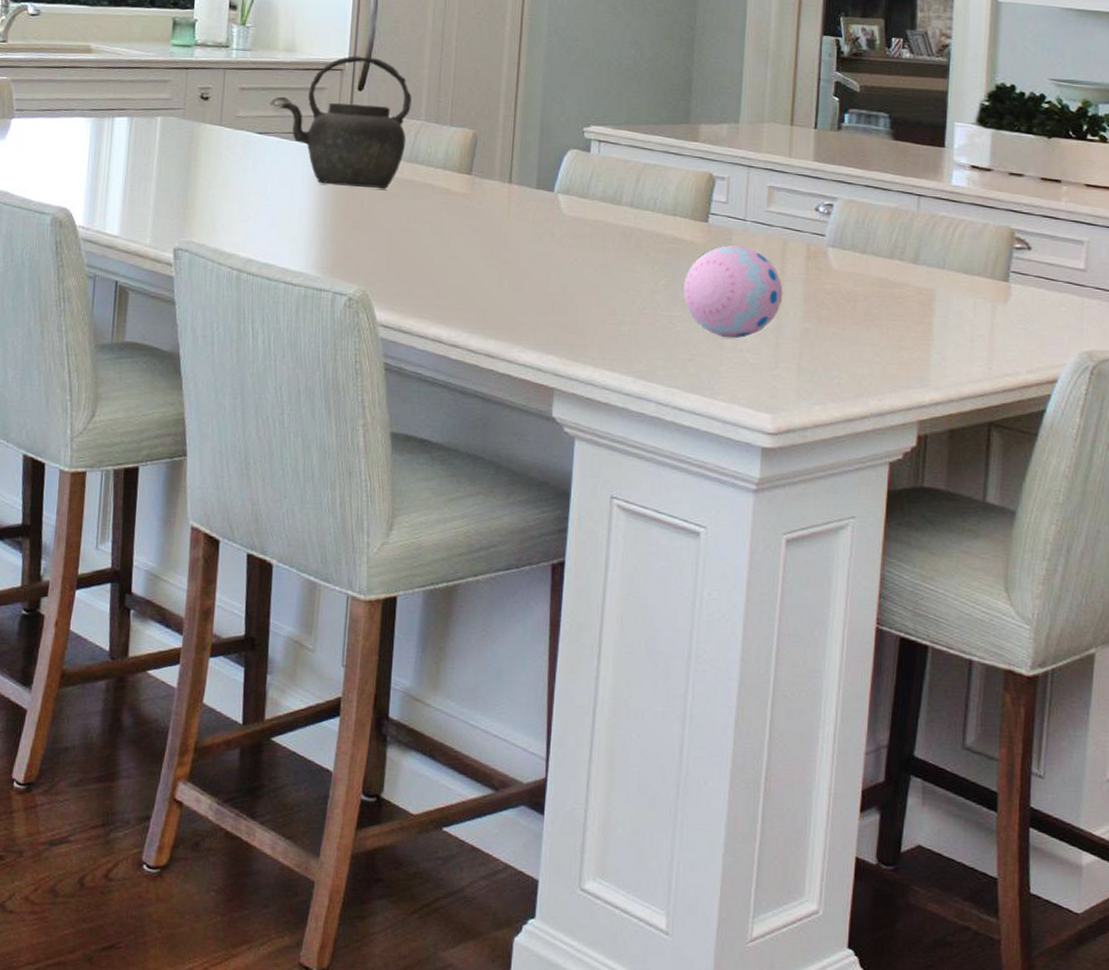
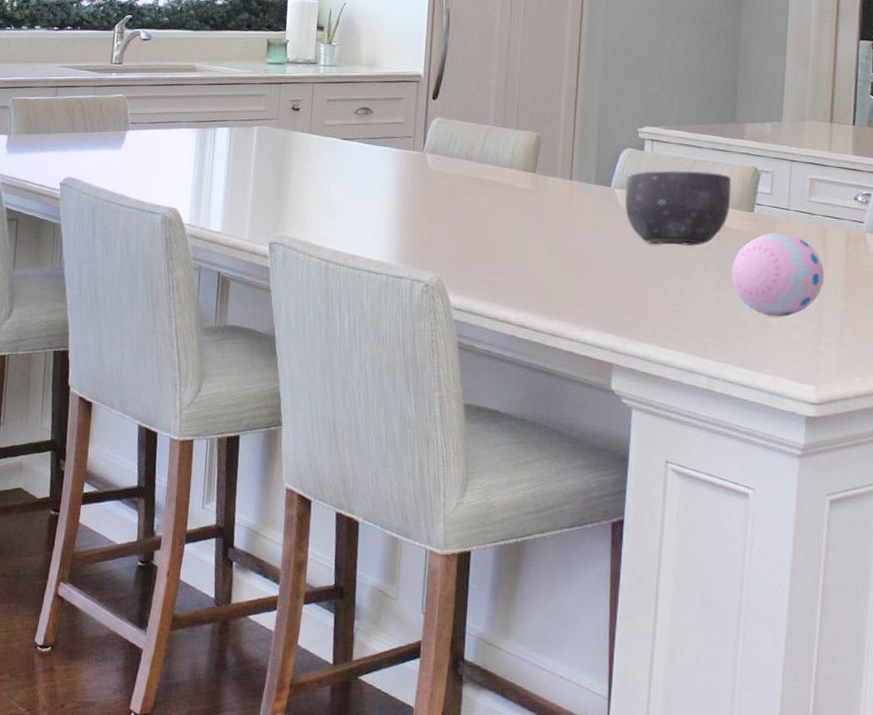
kettle: present [280,55,412,189] -> none [363,69,481,187]
bowl: none [569,174,685,259] -> present [625,170,732,246]

